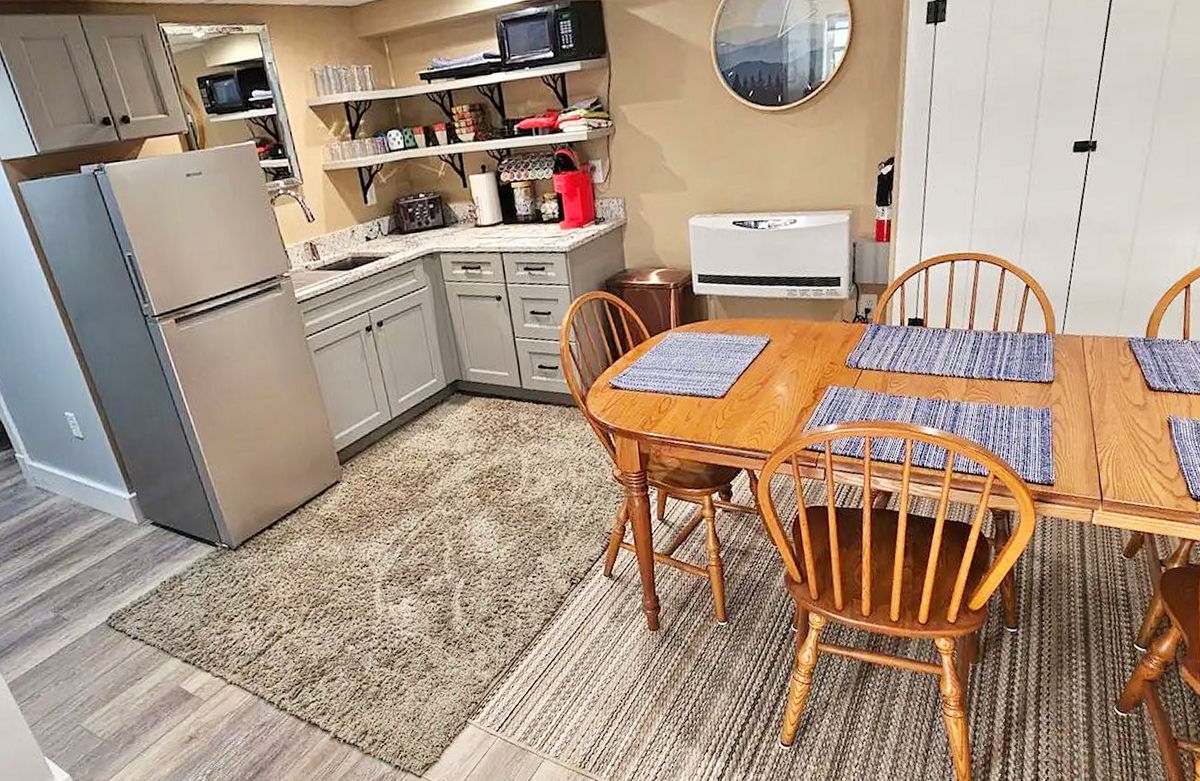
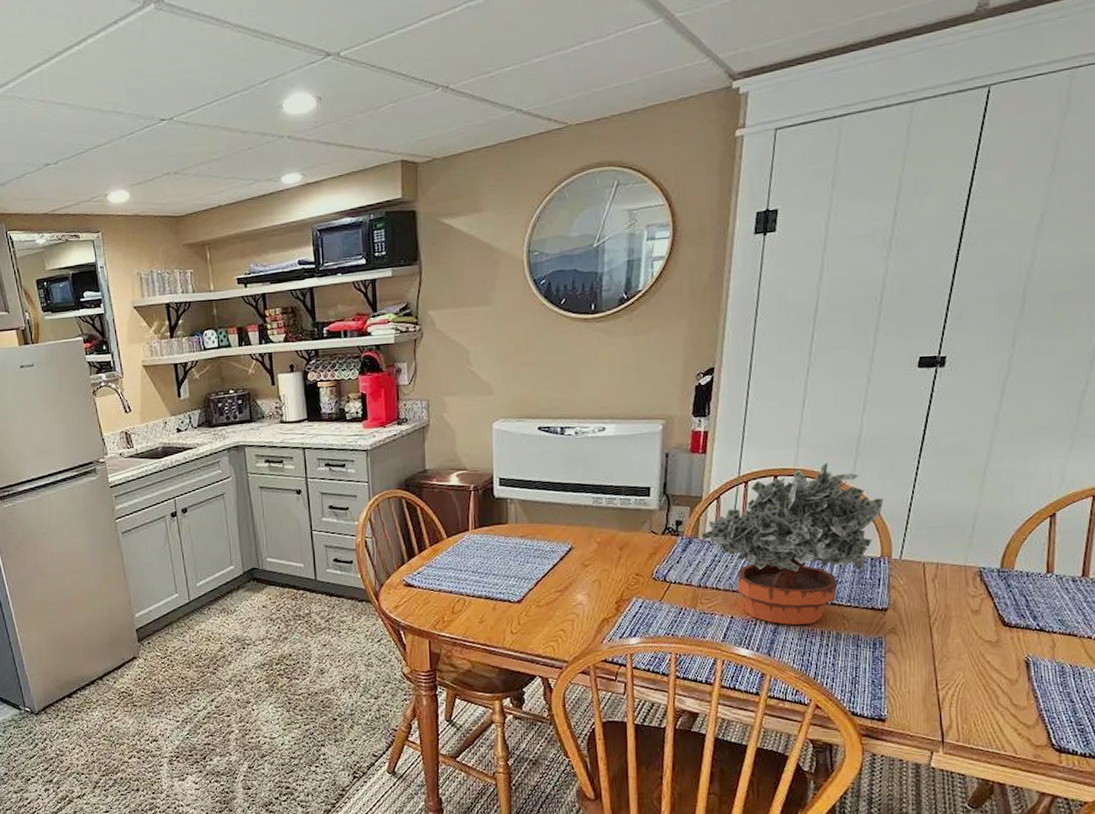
potted plant: none [888,244,1047,403] -> present [701,461,884,625]

